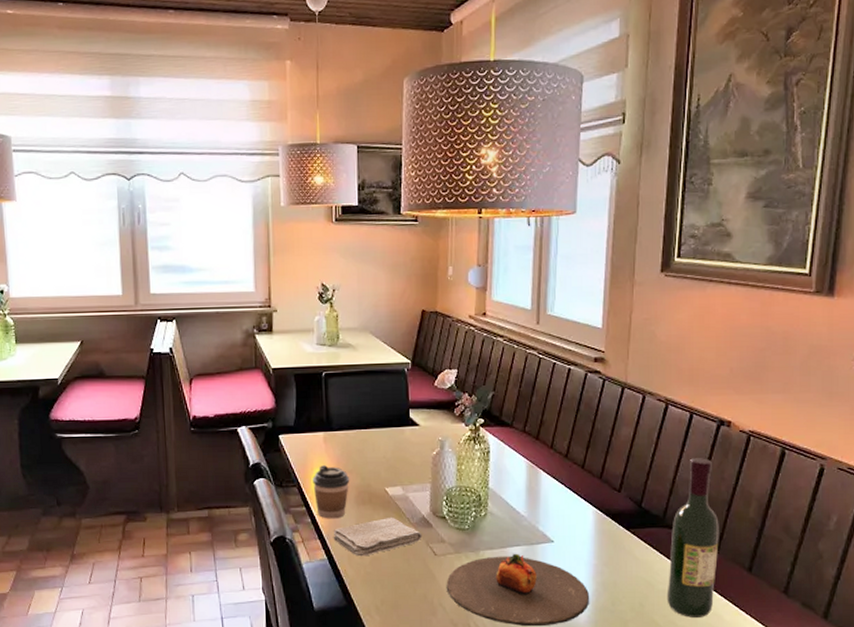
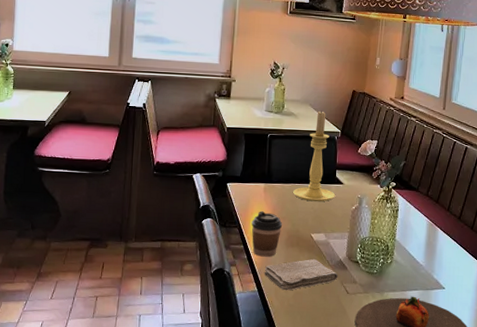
candle holder: none [359,338,410,450] -> present [293,111,335,202]

